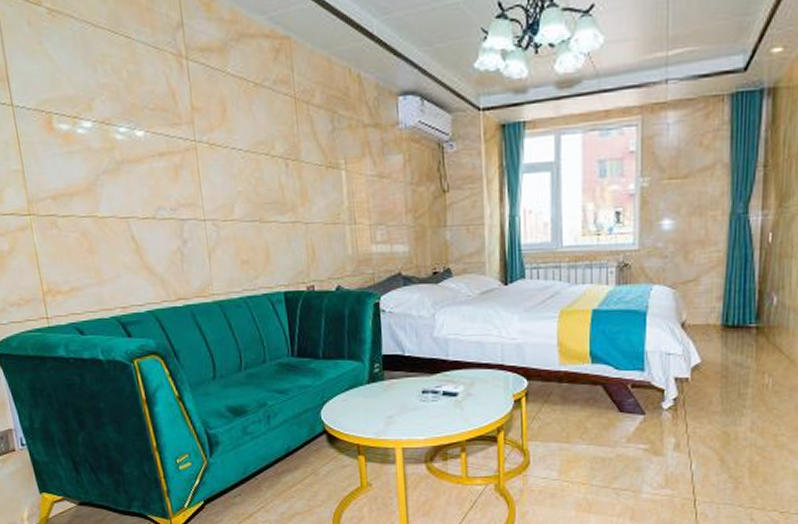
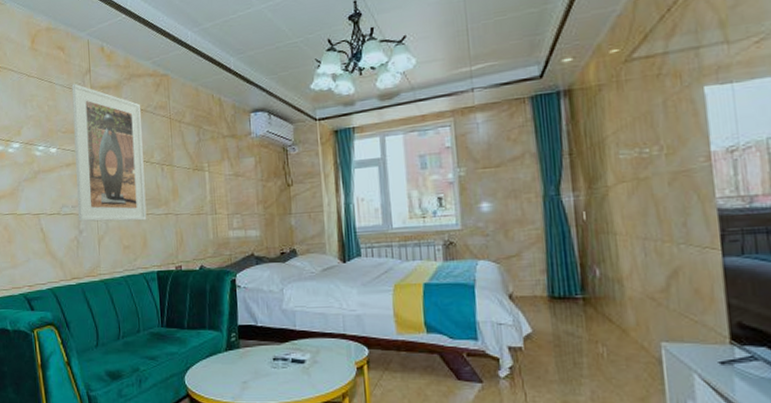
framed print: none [158,41,269,230] -> present [71,83,147,222]

